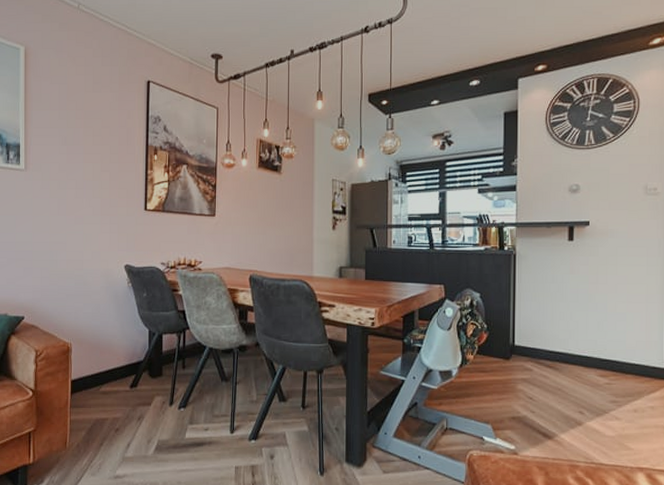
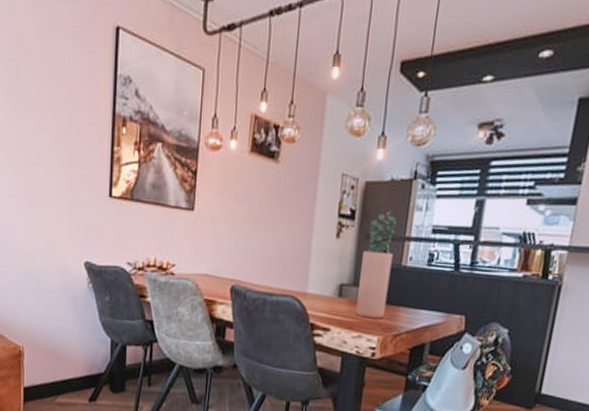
vase: none [355,201,380,294] -> present [356,205,398,319]

